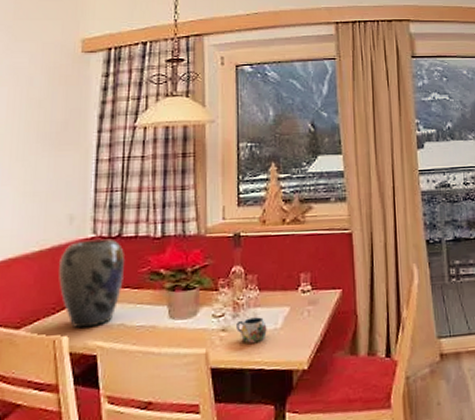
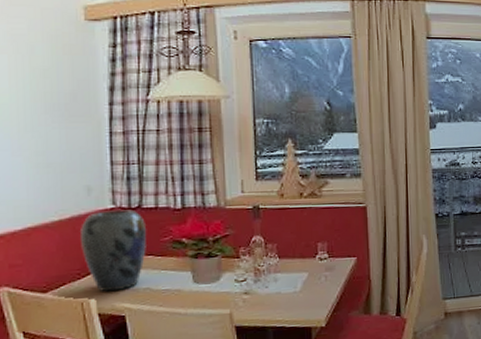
mug: present [236,317,267,343] -> none [258,281,287,304]

